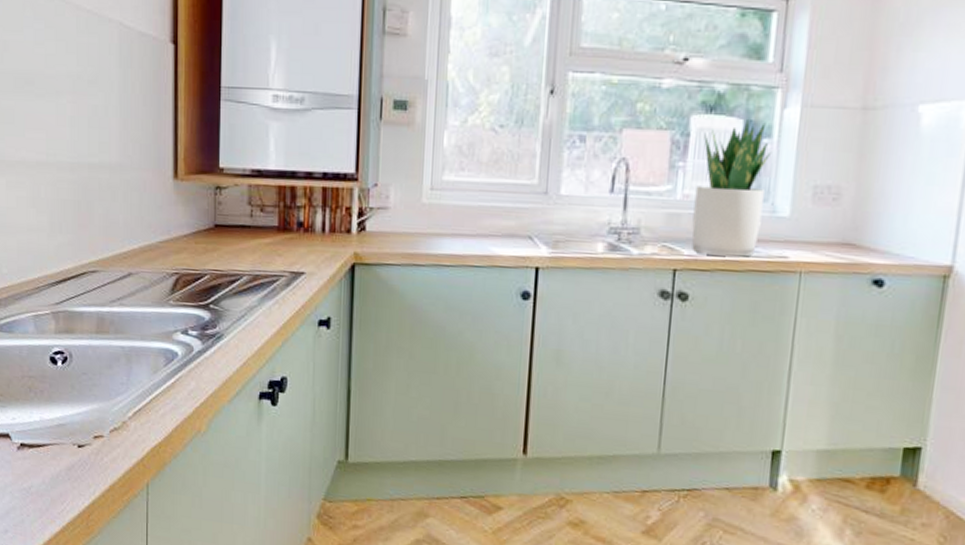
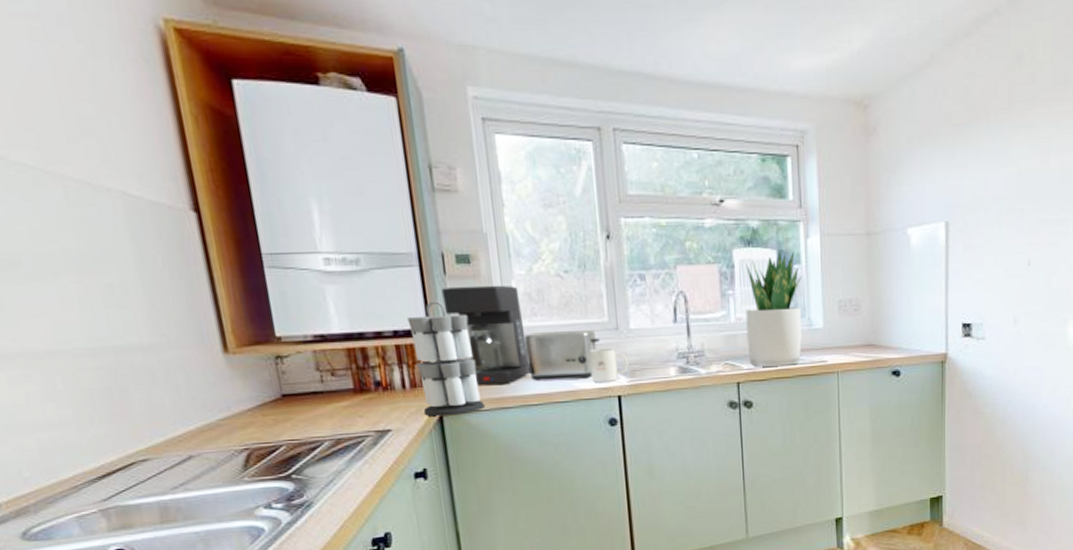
spice rack: none [337,144,398,267] -> present [407,299,486,417]
coffee maker: none [374,132,450,240] -> present [441,285,531,385]
toaster: none [447,188,526,244] -> present [524,330,600,382]
mug: none [509,213,553,251] -> present [588,349,629,382]

